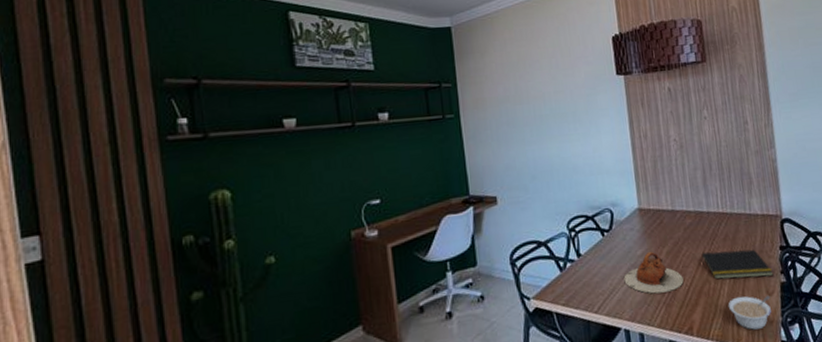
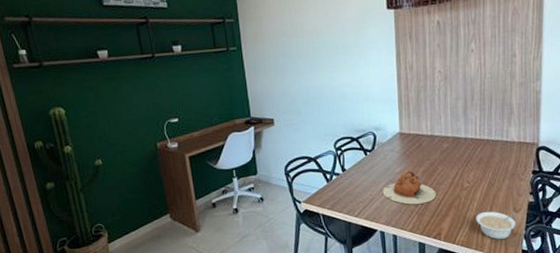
notepad: present [701,249,774,280] -> none [455,172,523,197]

